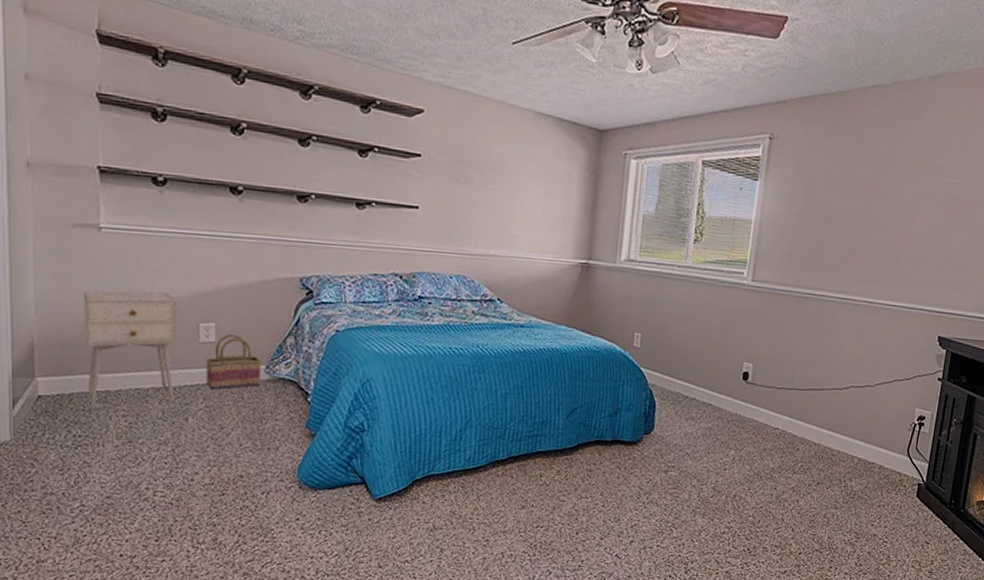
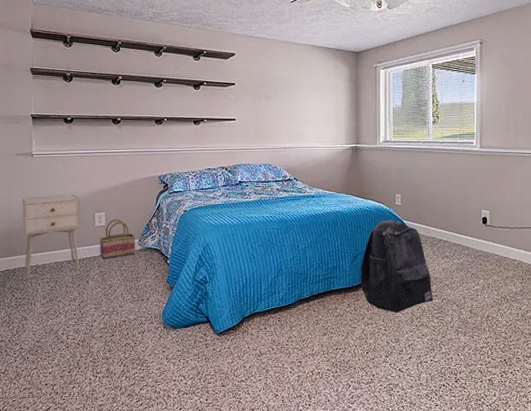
backpack: none [576,365,669,486] -> present [360,220,433,313]

